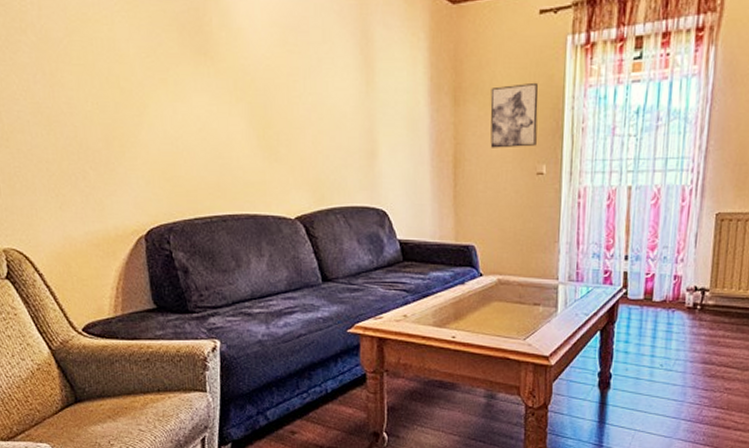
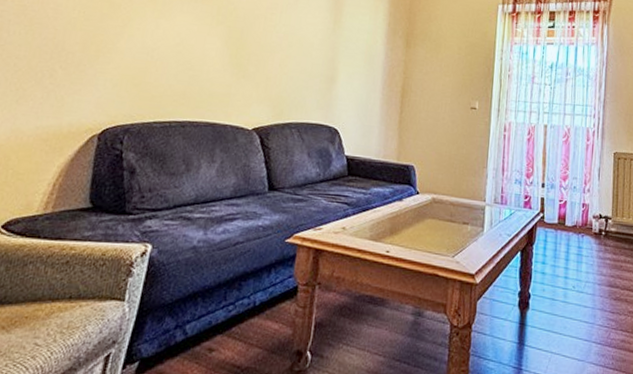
wall art: present [490,82,539,148] -> none [433,36,475,86]

